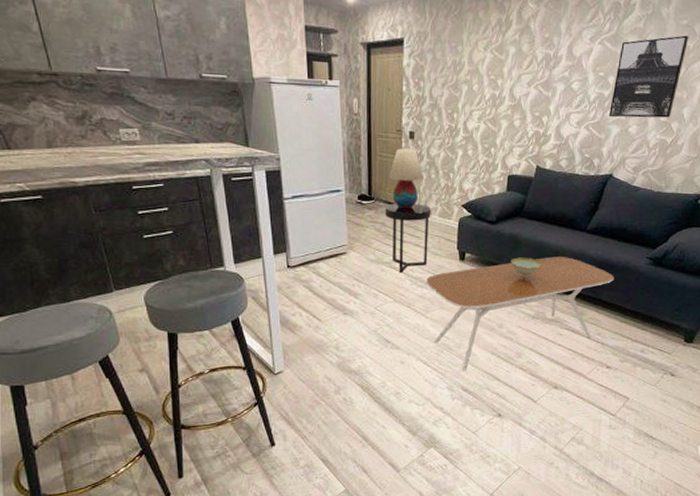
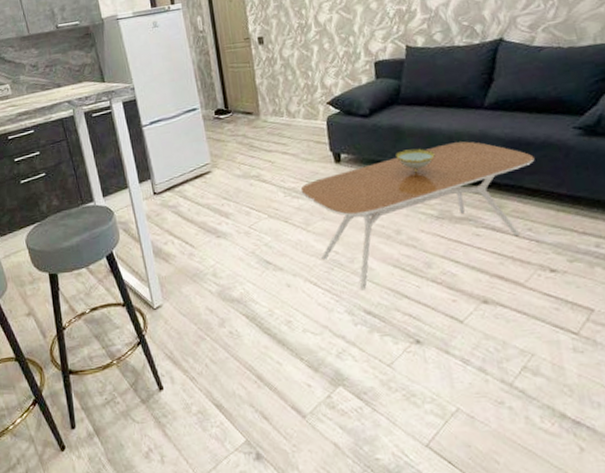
side table: present [386,203,431,272] -> none [245,109,299,185]
table lamp: present [388,148,423,209] -> none [242,54,280,117]

